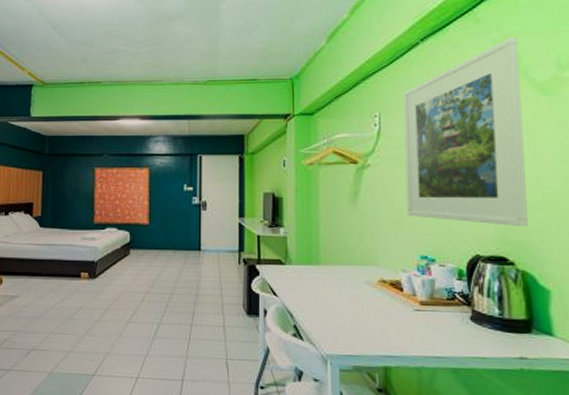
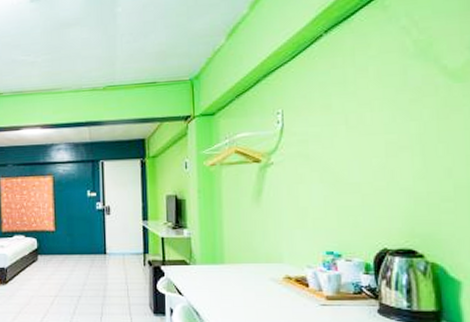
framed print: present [403,37,528,226] -> none [306,22,438,218]

